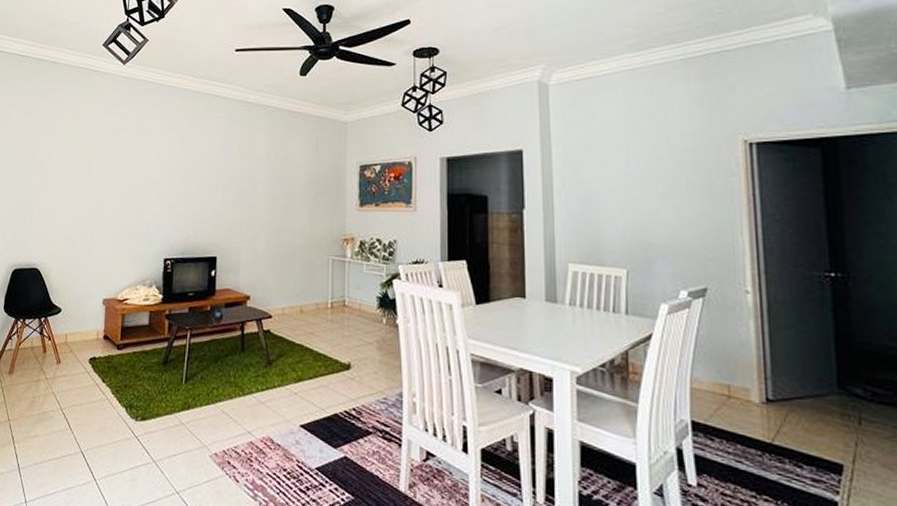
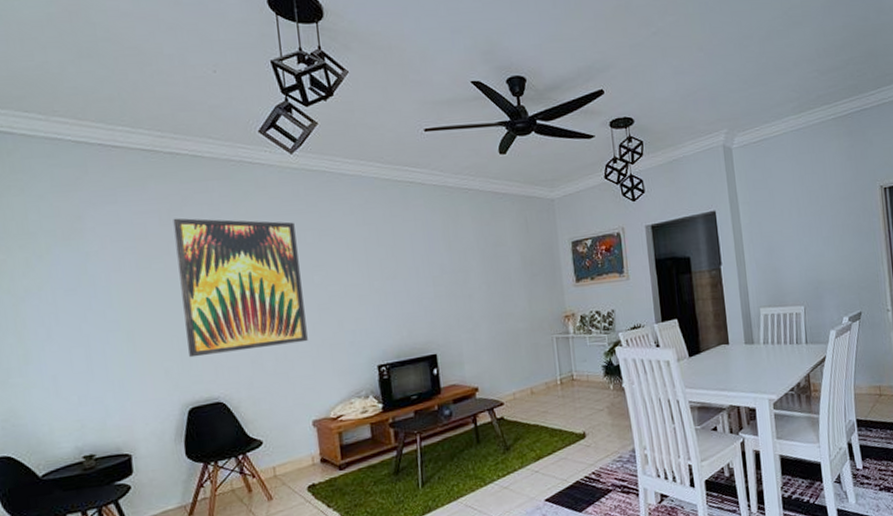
wall art: none [21,110,117,227] -> present [173,218,308,358]

